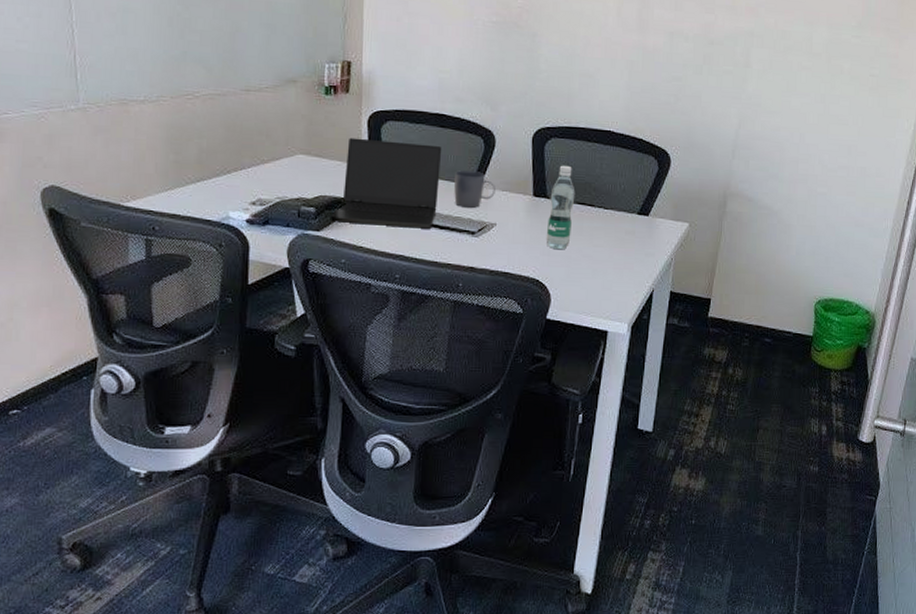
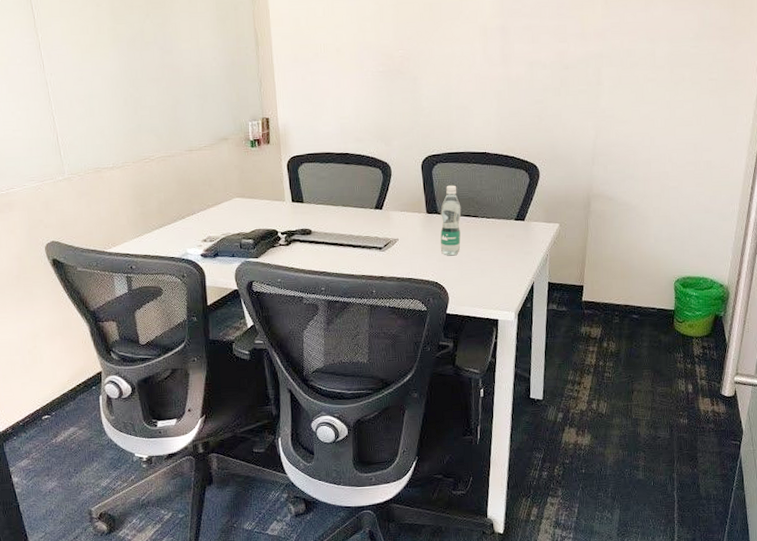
laptop: present [331,137,442,229] -> none [266,179,349,250]
mug: present [454,170,495,208] -> none [361,197,395,228]

